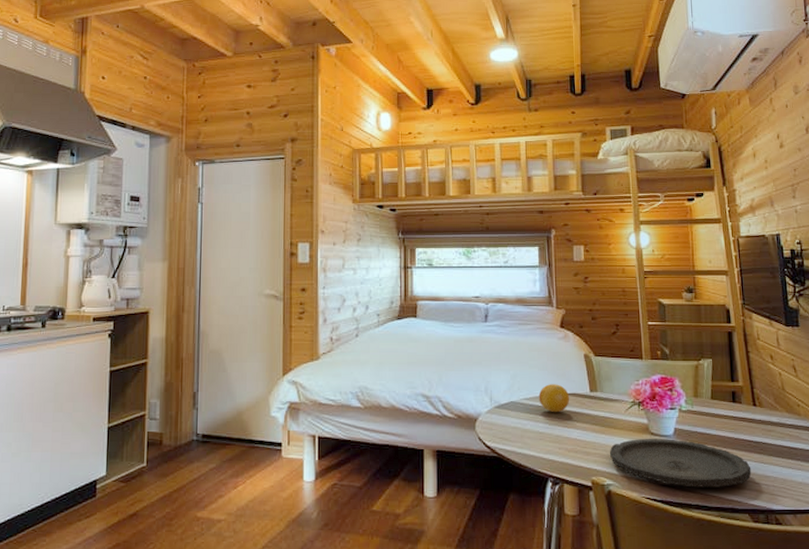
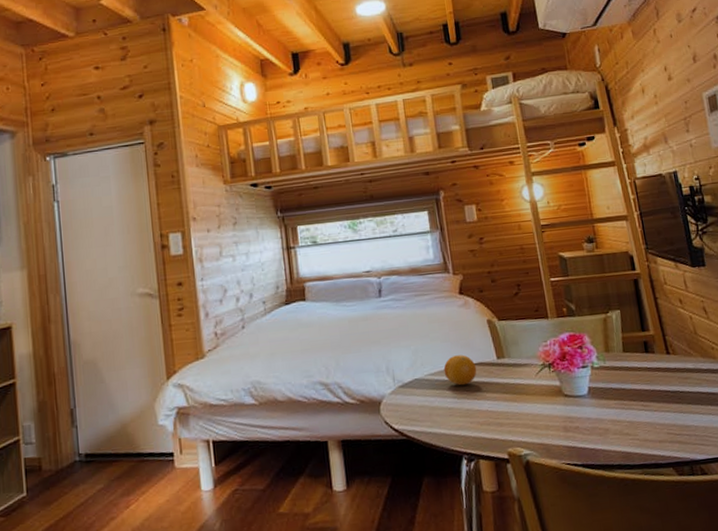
plate: present [609,439,752,487] -> none [523,398,672,447]

